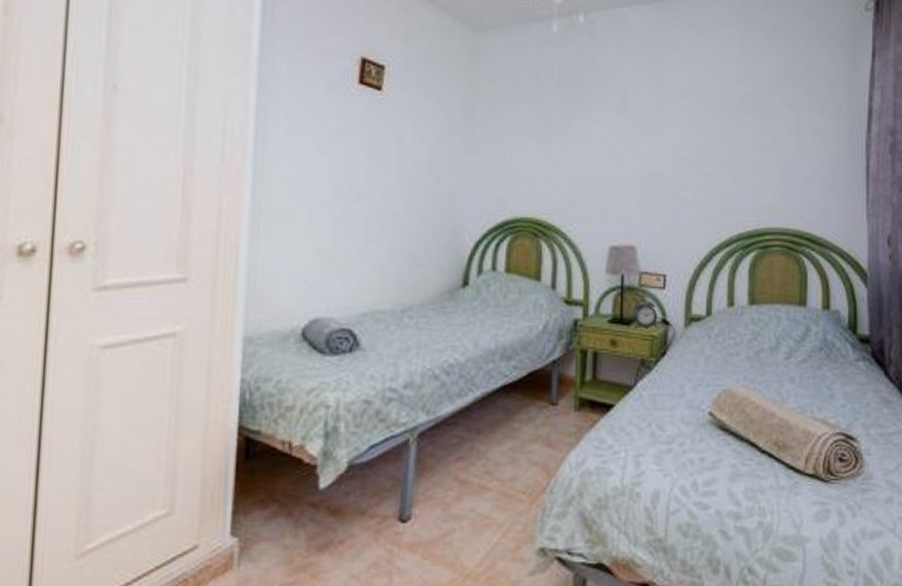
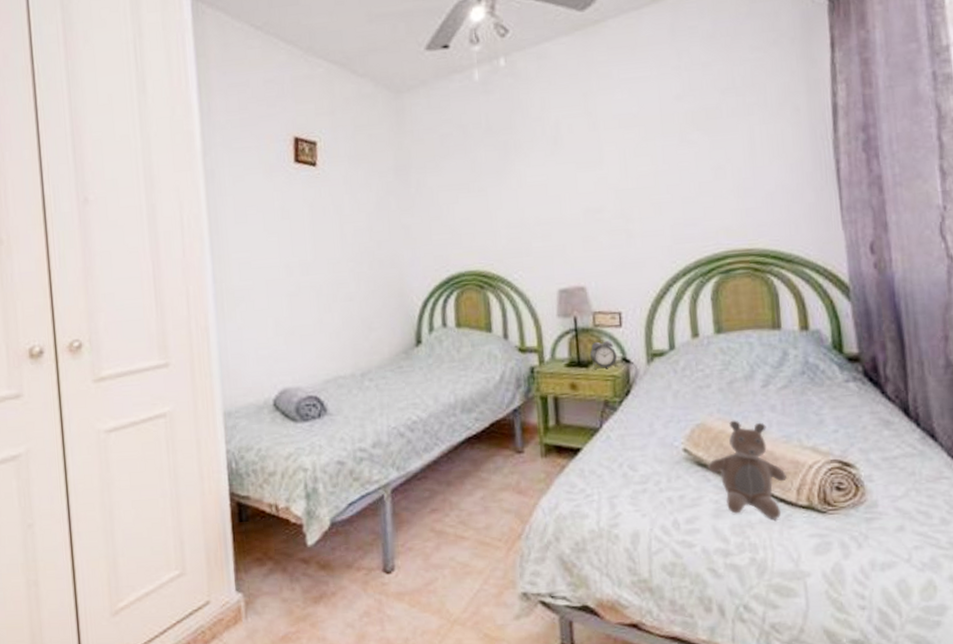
stuffed animal: none [729,388,798,486] -> present [708,420,787,519]

